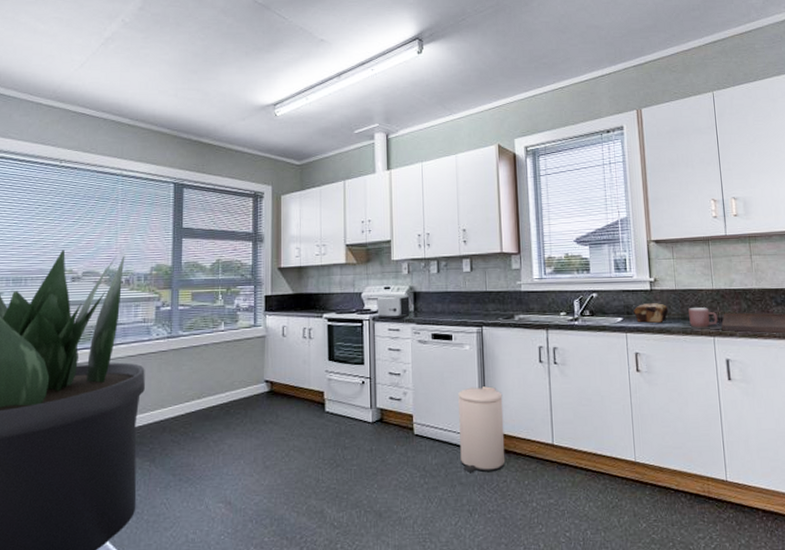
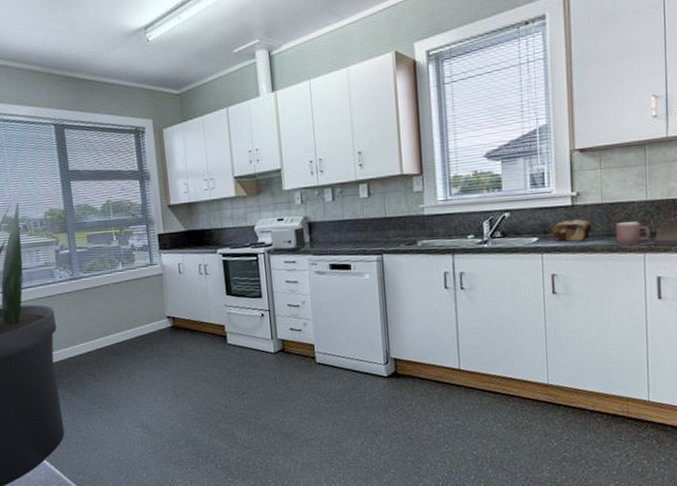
pedal bin: present [458,386,506,472] -> none [359,314,410,397]

